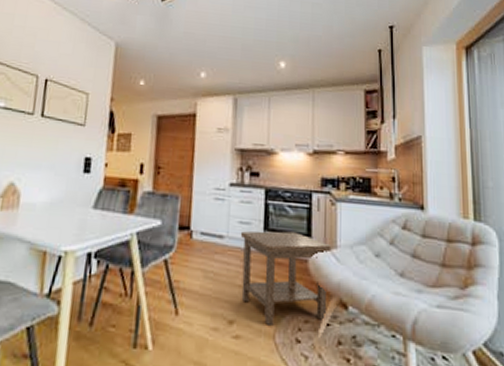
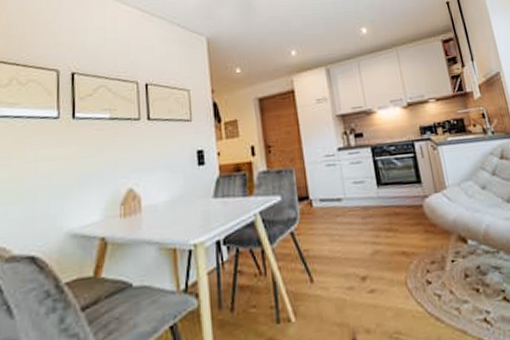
side table: present [240,231,332,326] -> none [356,181,451,274]

